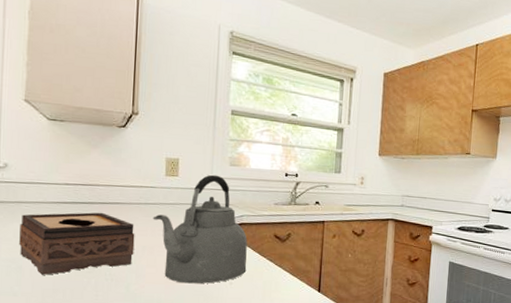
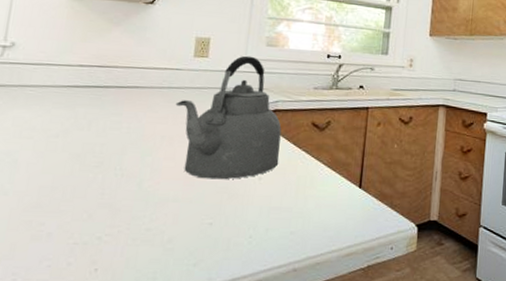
tissue box: present [19,212,135,275] -> none [17,97,154,170]

